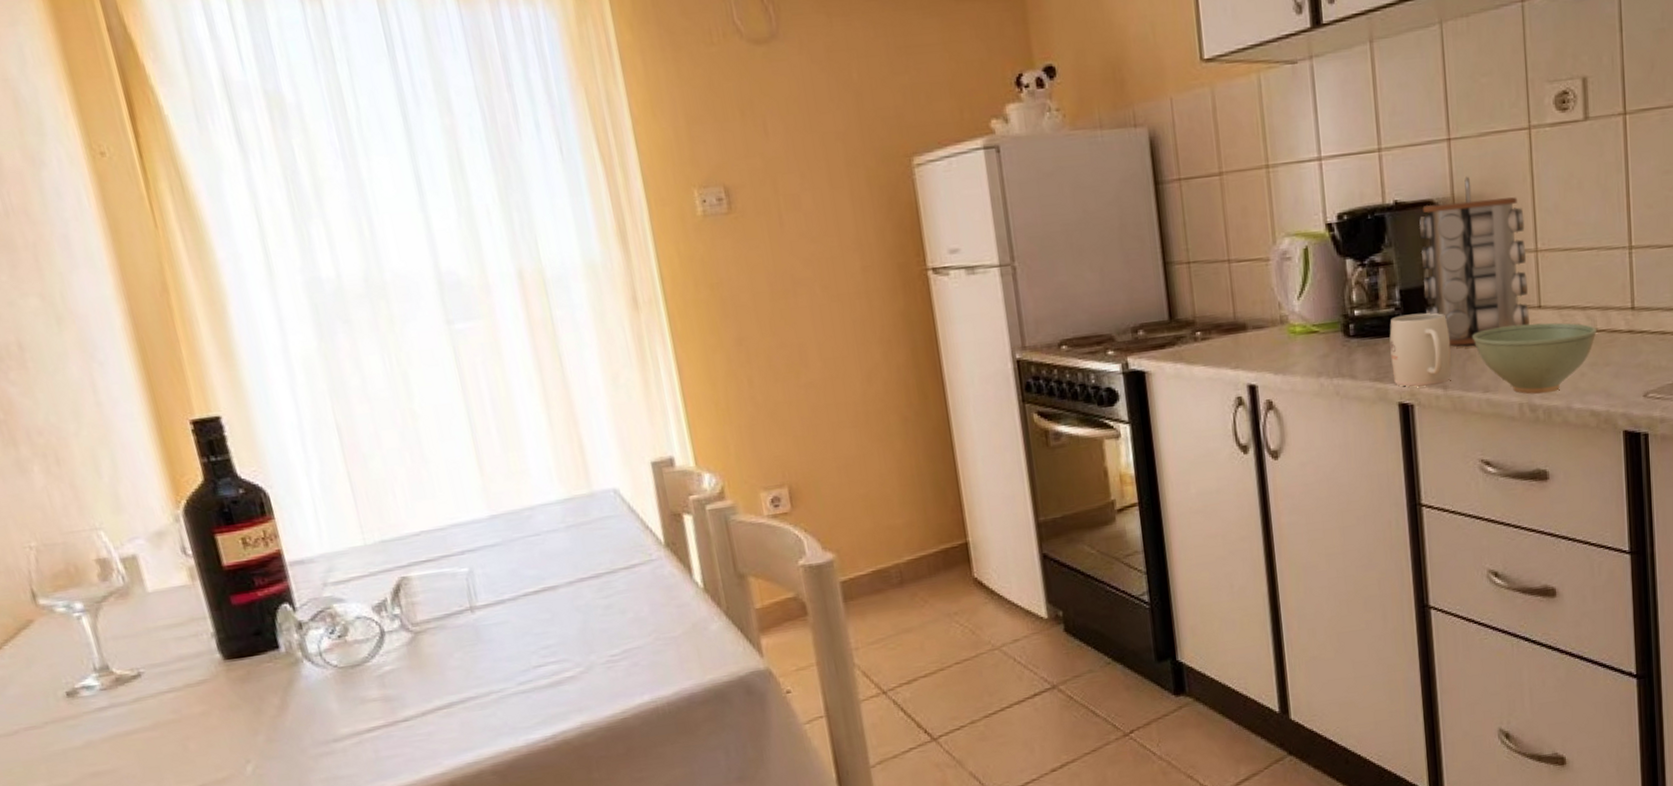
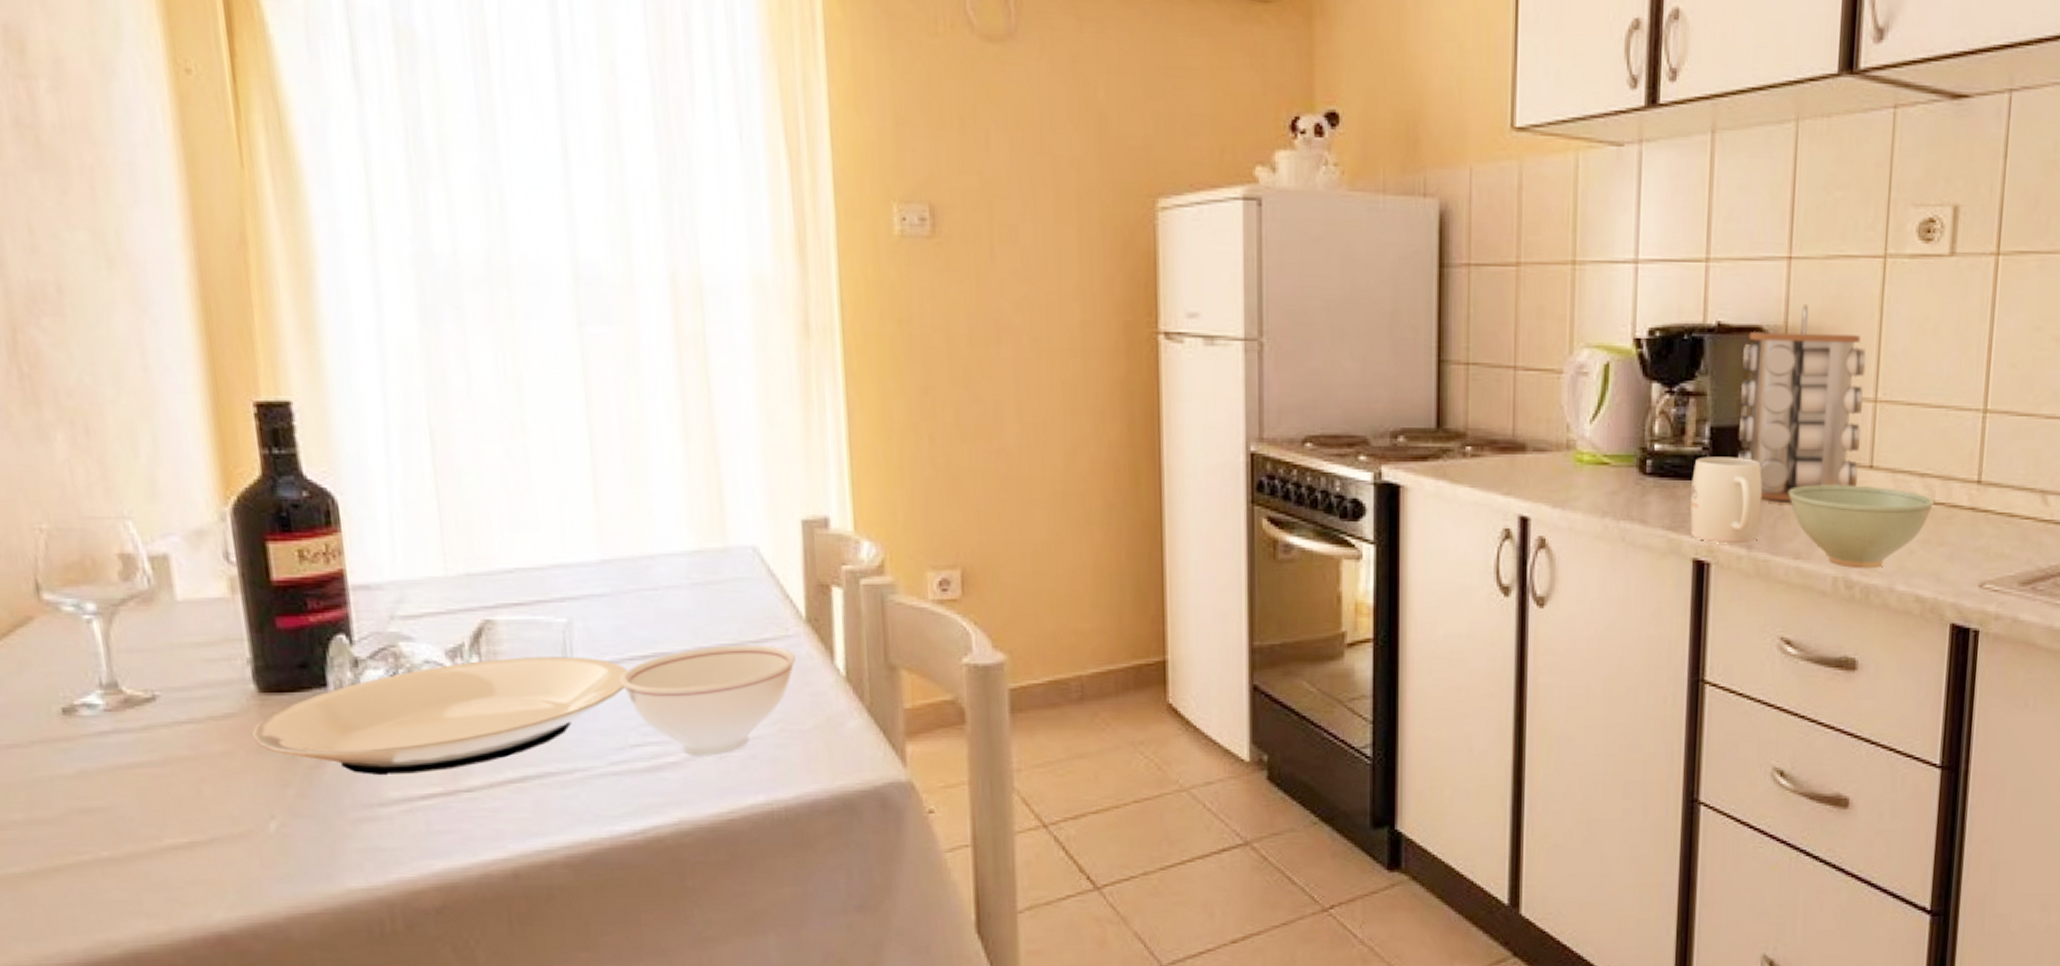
plate: none [222,598,524,717] -> present [251,656,628,775]
bowl: none [519,570,661,670] -> present [621,645,796,757]

